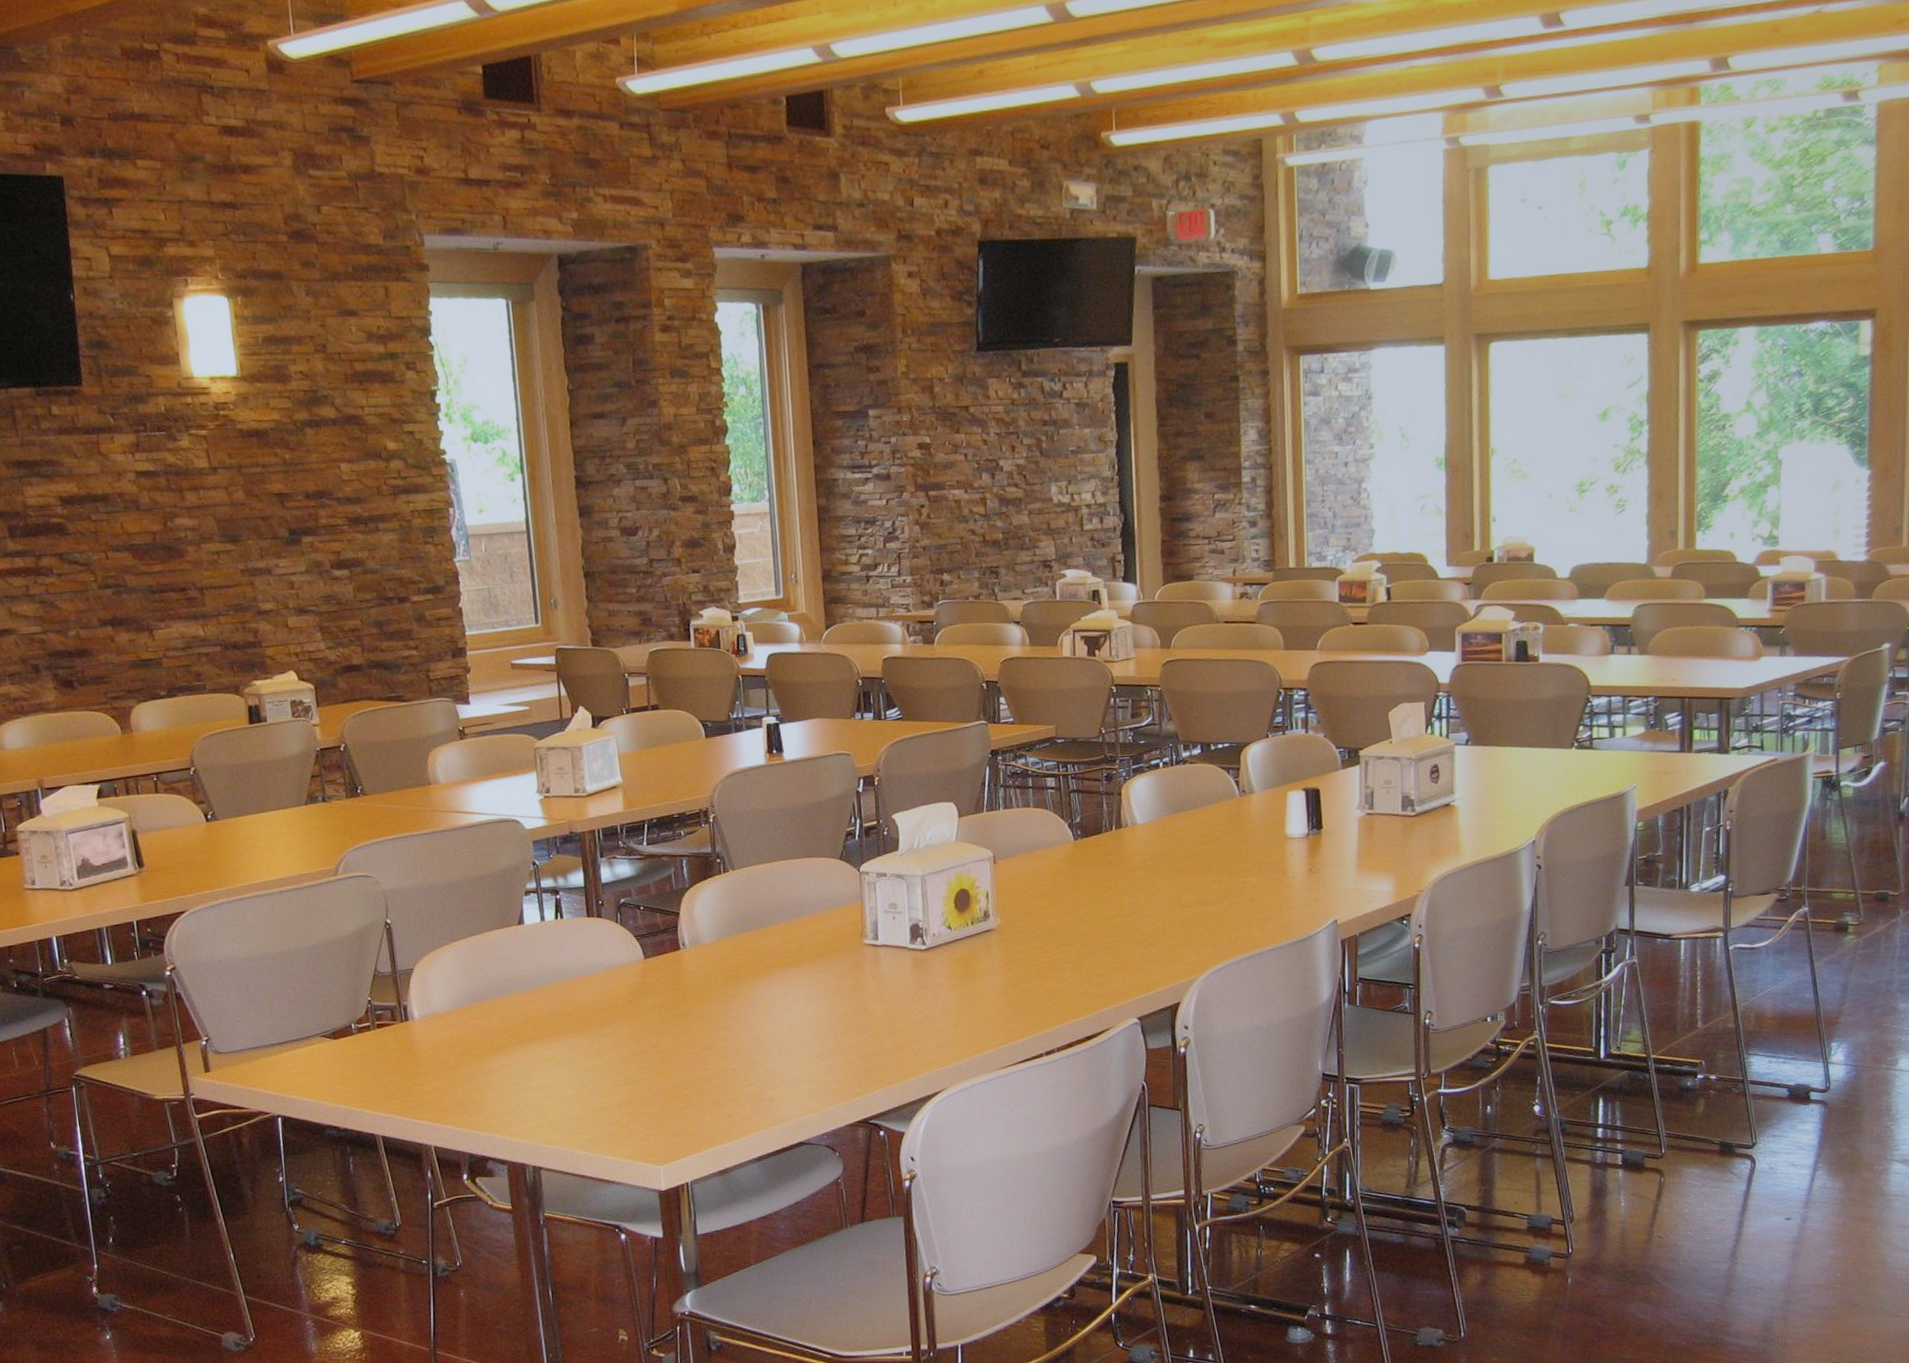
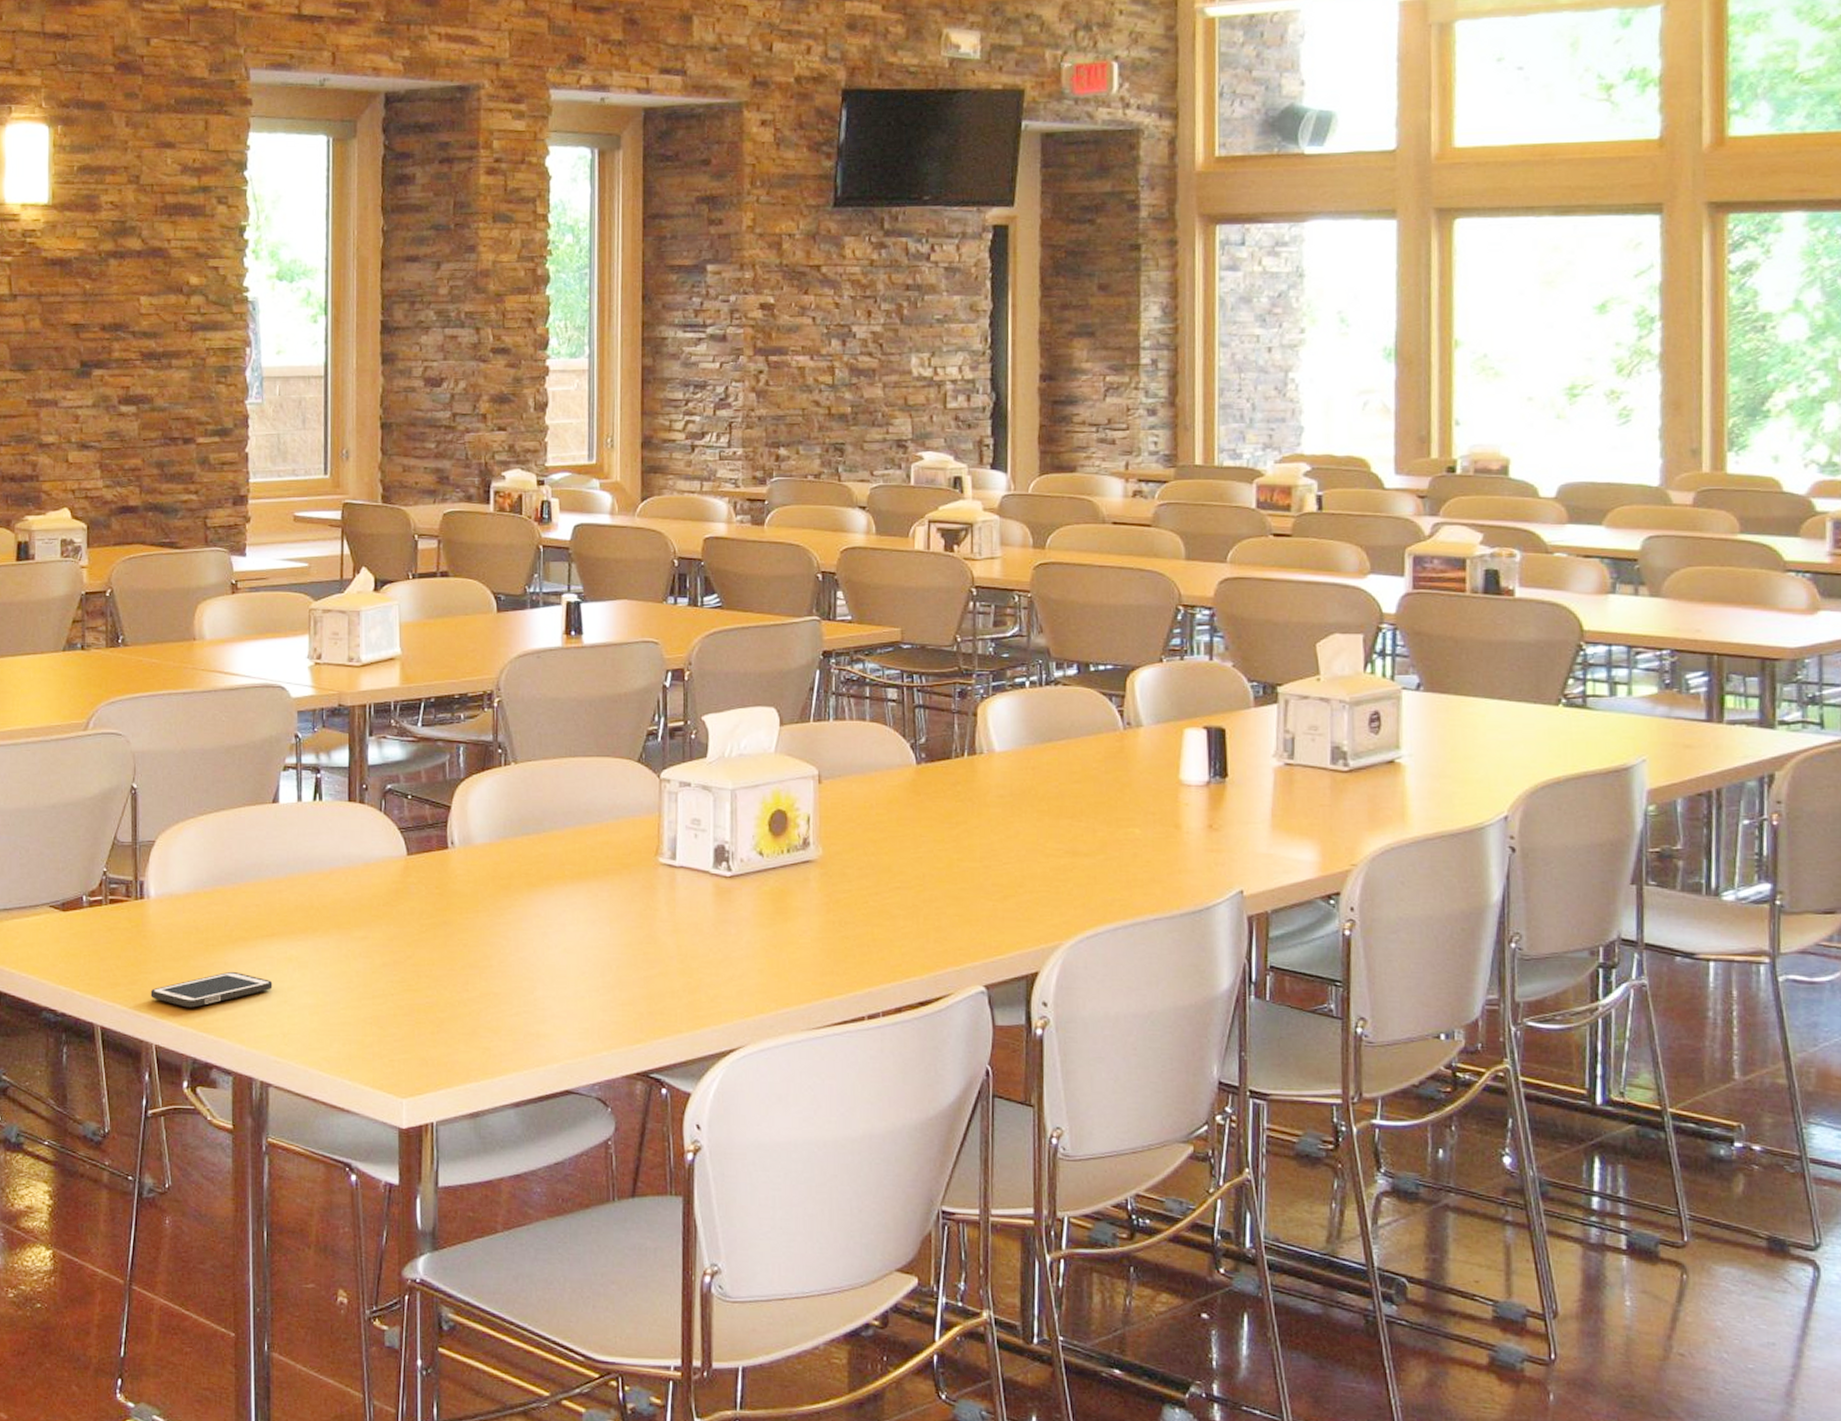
cell phone: none [424,1075,535,1111] -> present [150,971,273,1008]

